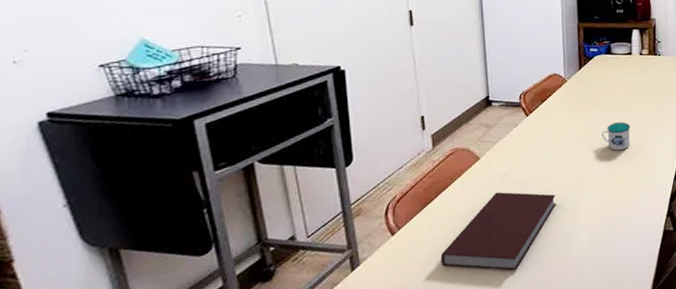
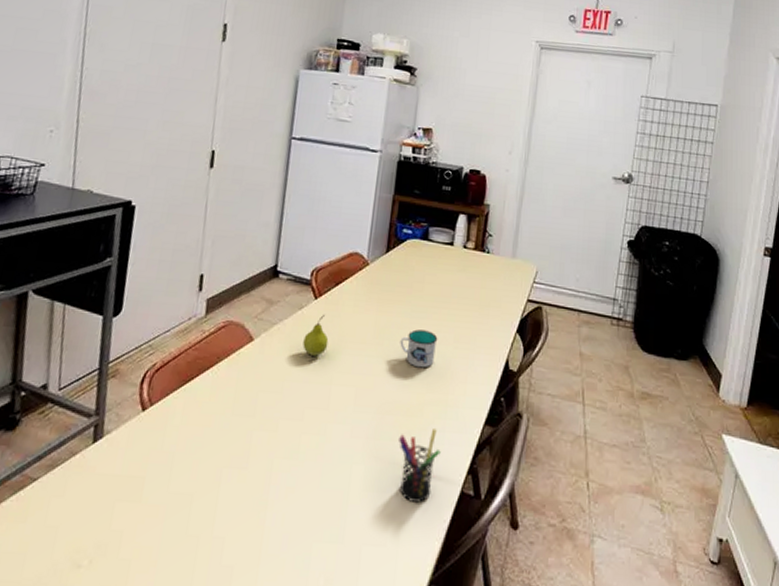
notebook: present [440,192,556,271] -> none [187,386,332,495]
fruit: none [523,126,544,161] -> present [303,314,329,356]
pen holder: none [612,191,645,247] -> present [399,429,441,503]

